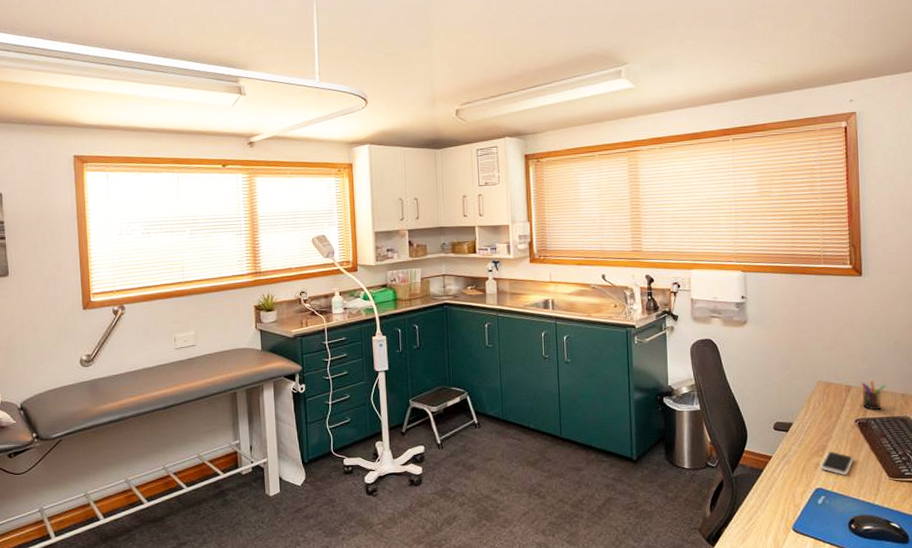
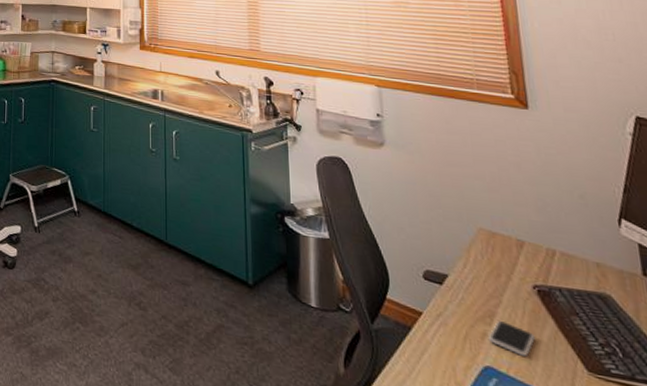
pen holder: present [861,379,886,411] -> none [537,236,572,279]

